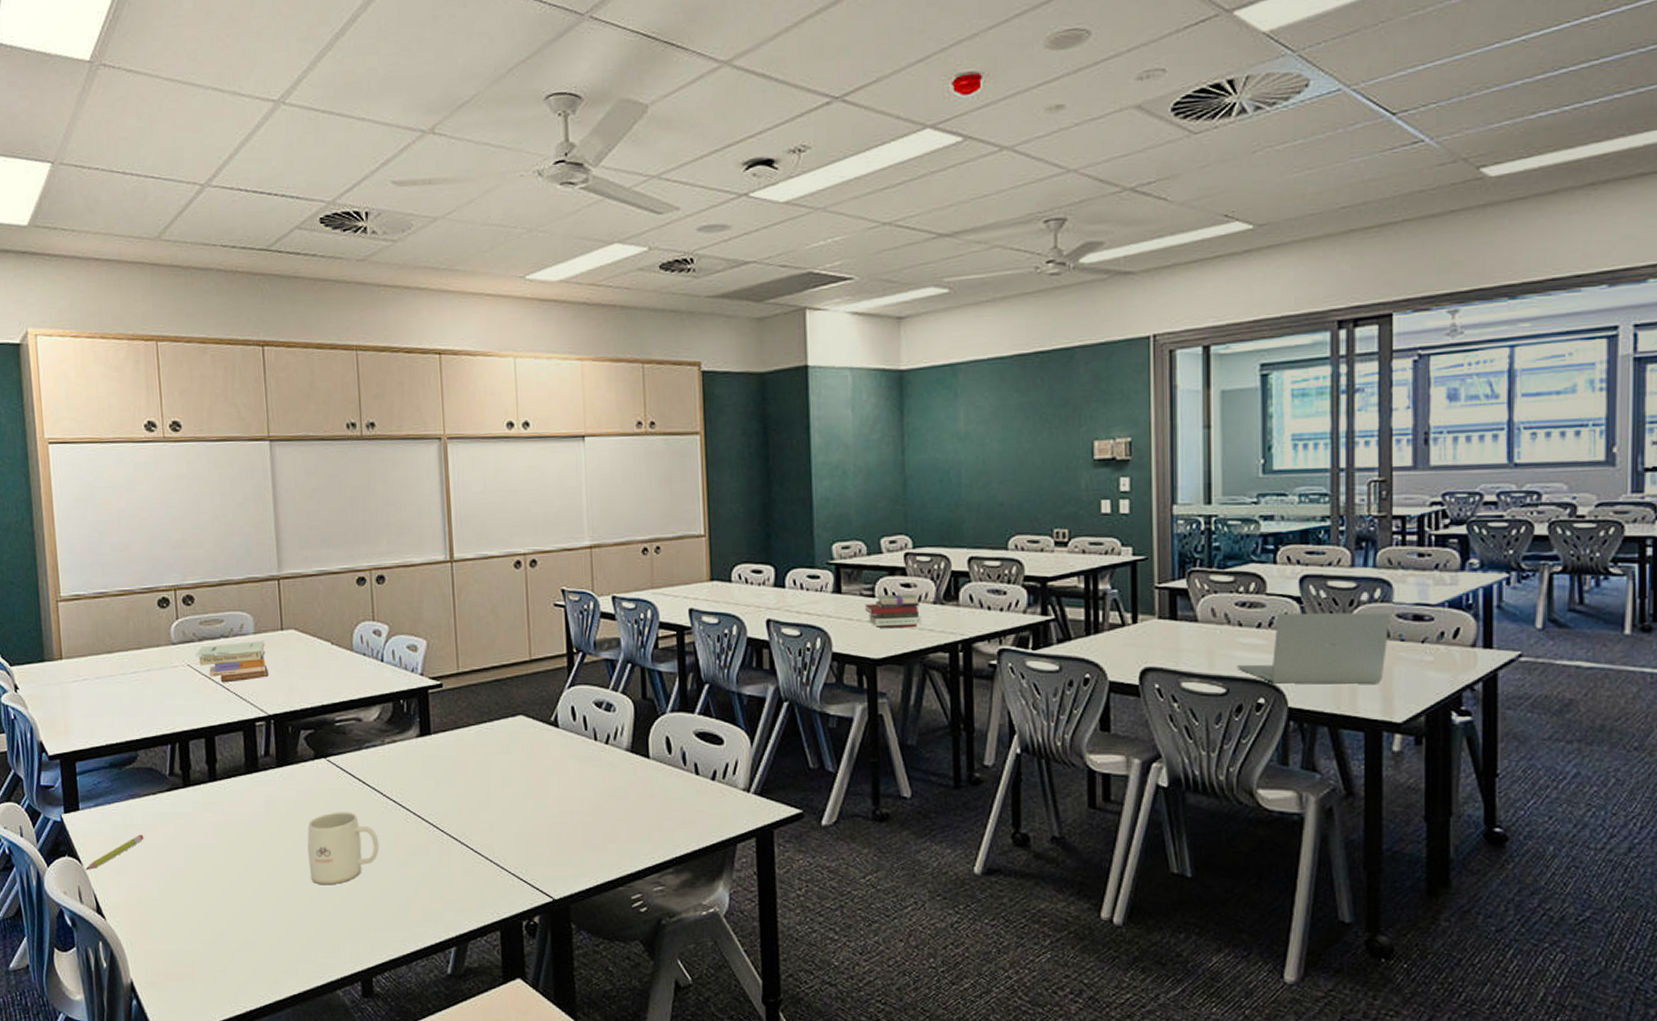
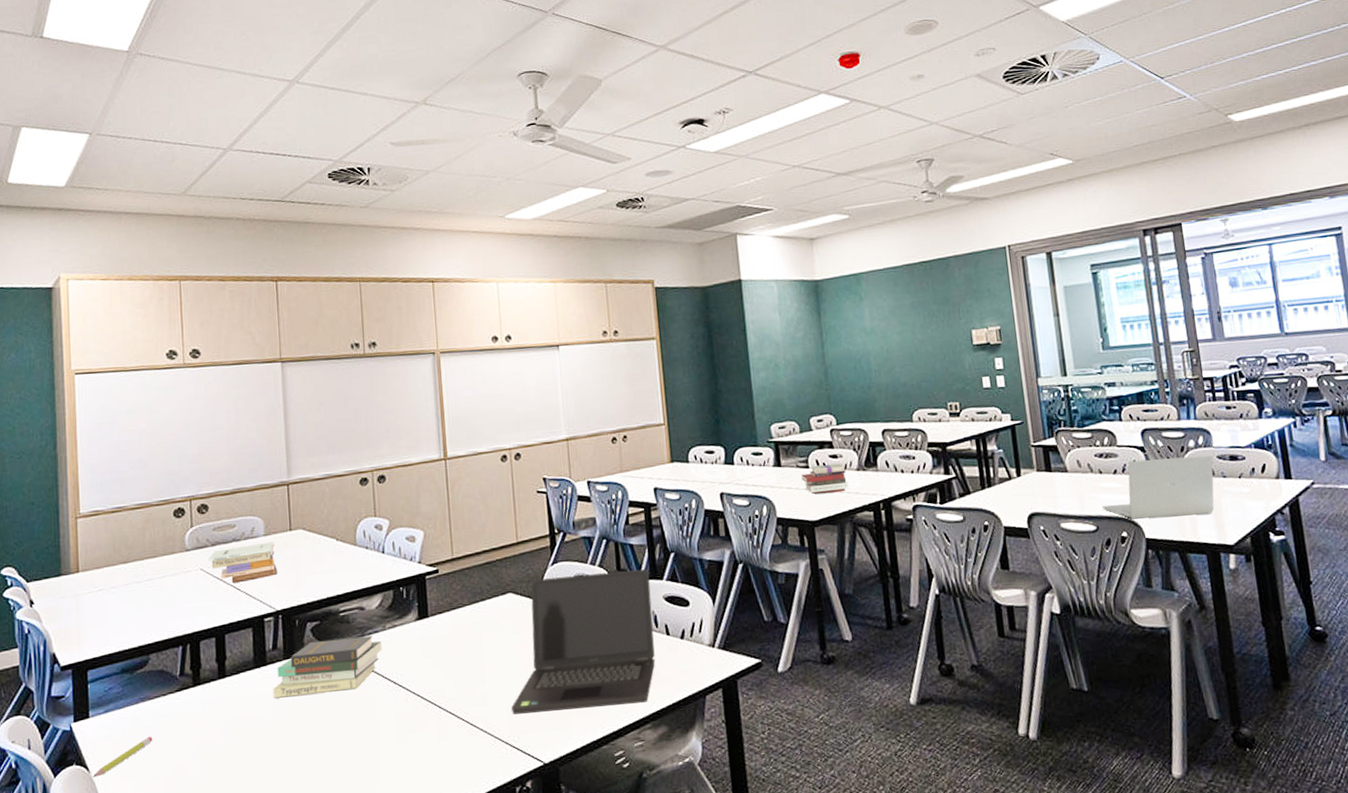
books: none [266,749,381,807] -> present [273,636,382,698]
mug: present [307,812,380,885] -> none [312,696,381,770]
laptop: none [520,700,682,845] -> present [511,569,656,715]

